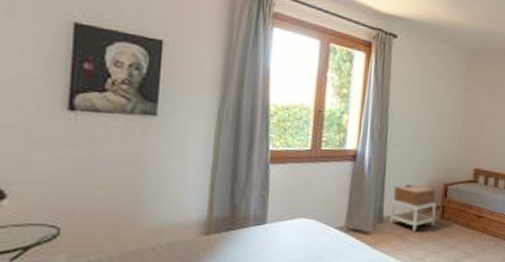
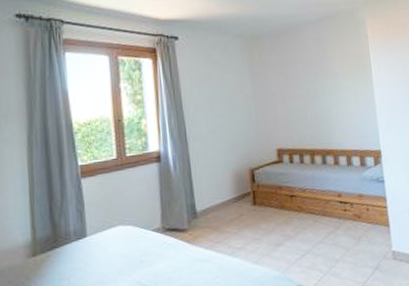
nightstand: present [389,183,437,231] -> none [201,174,249,222]

